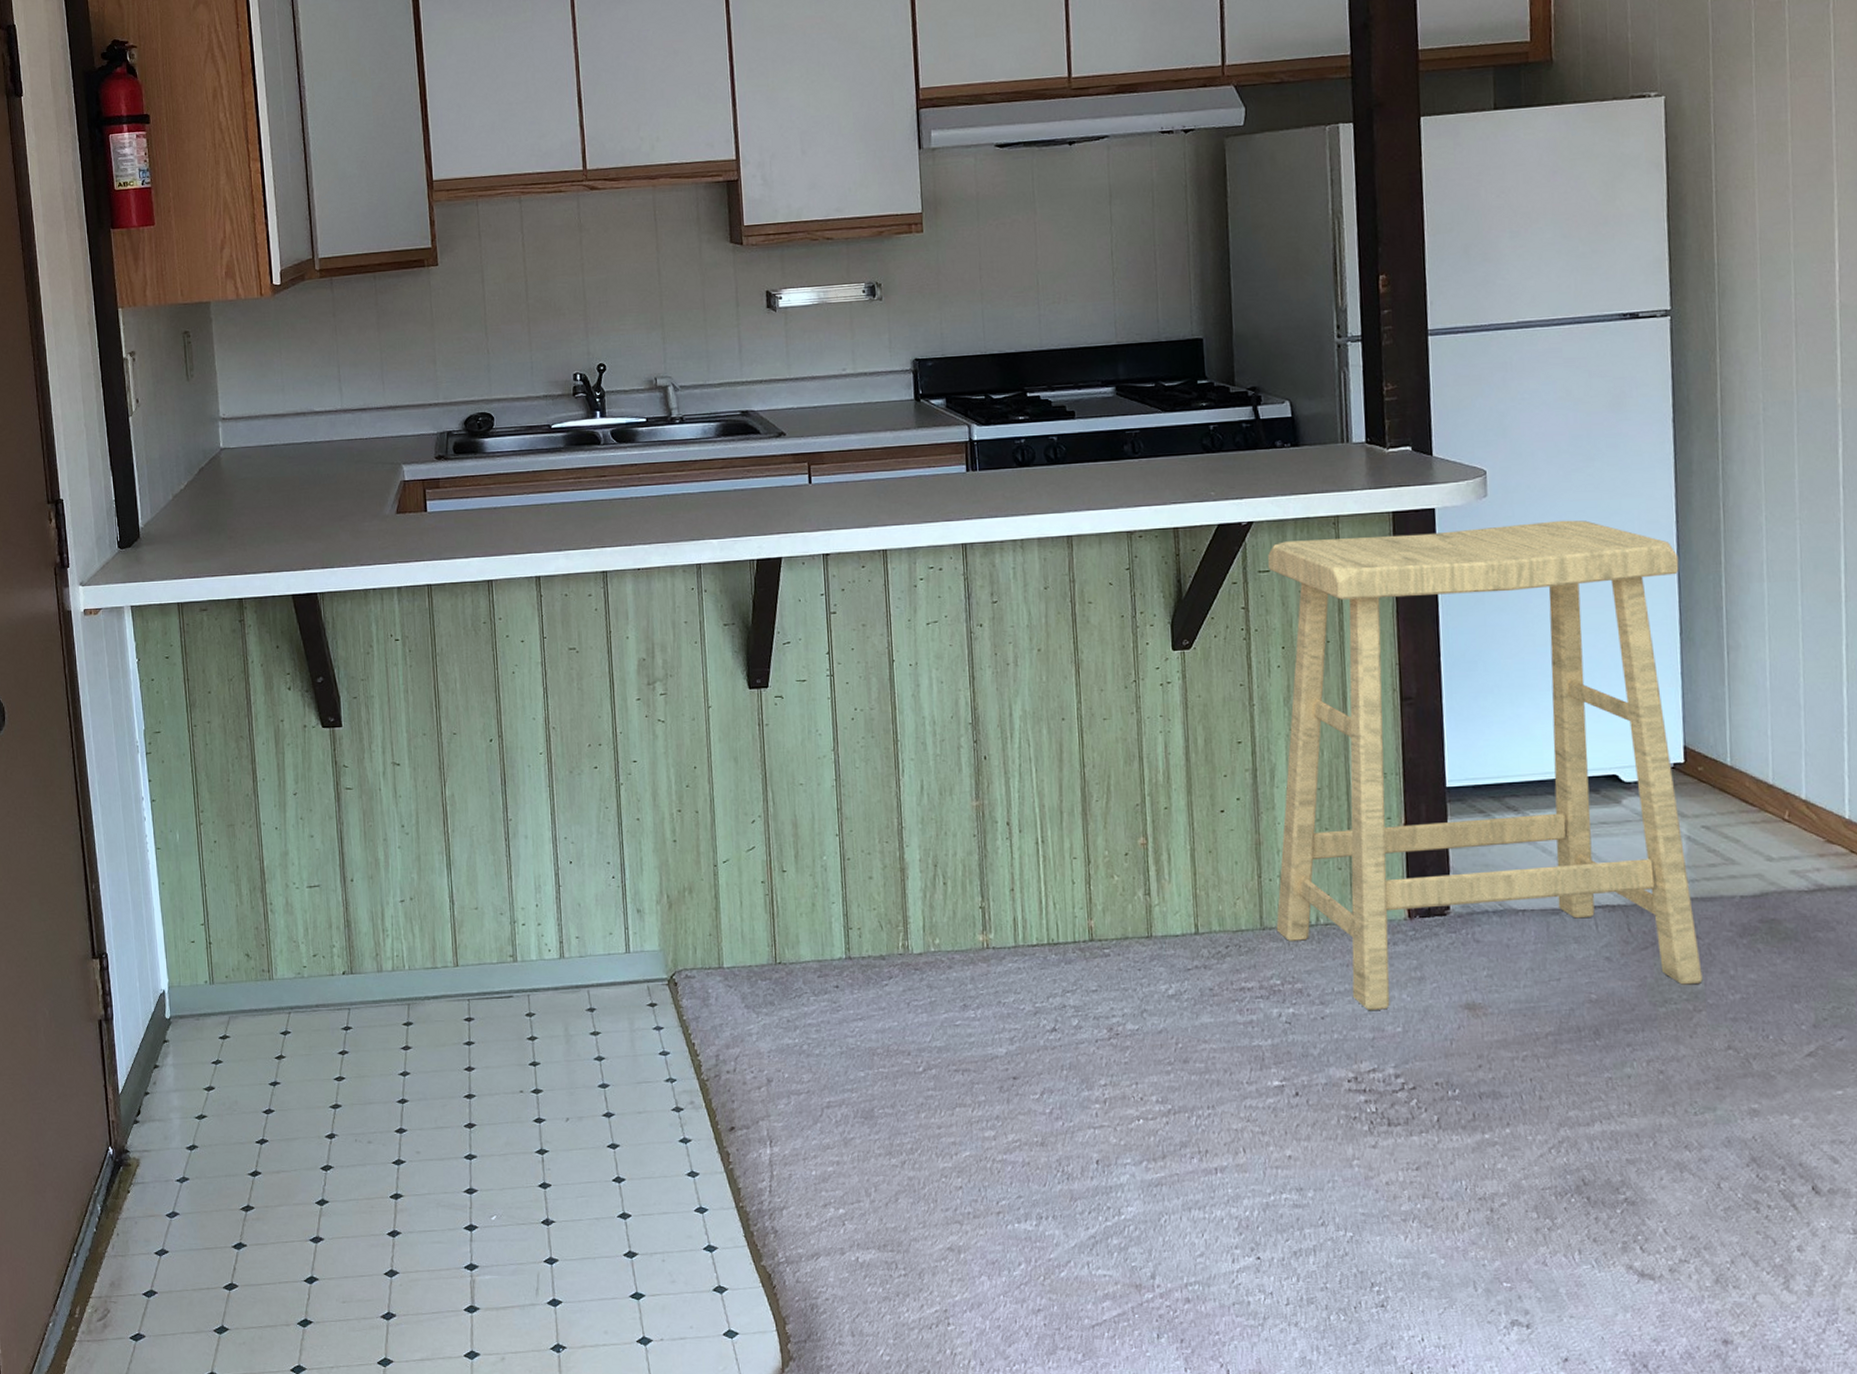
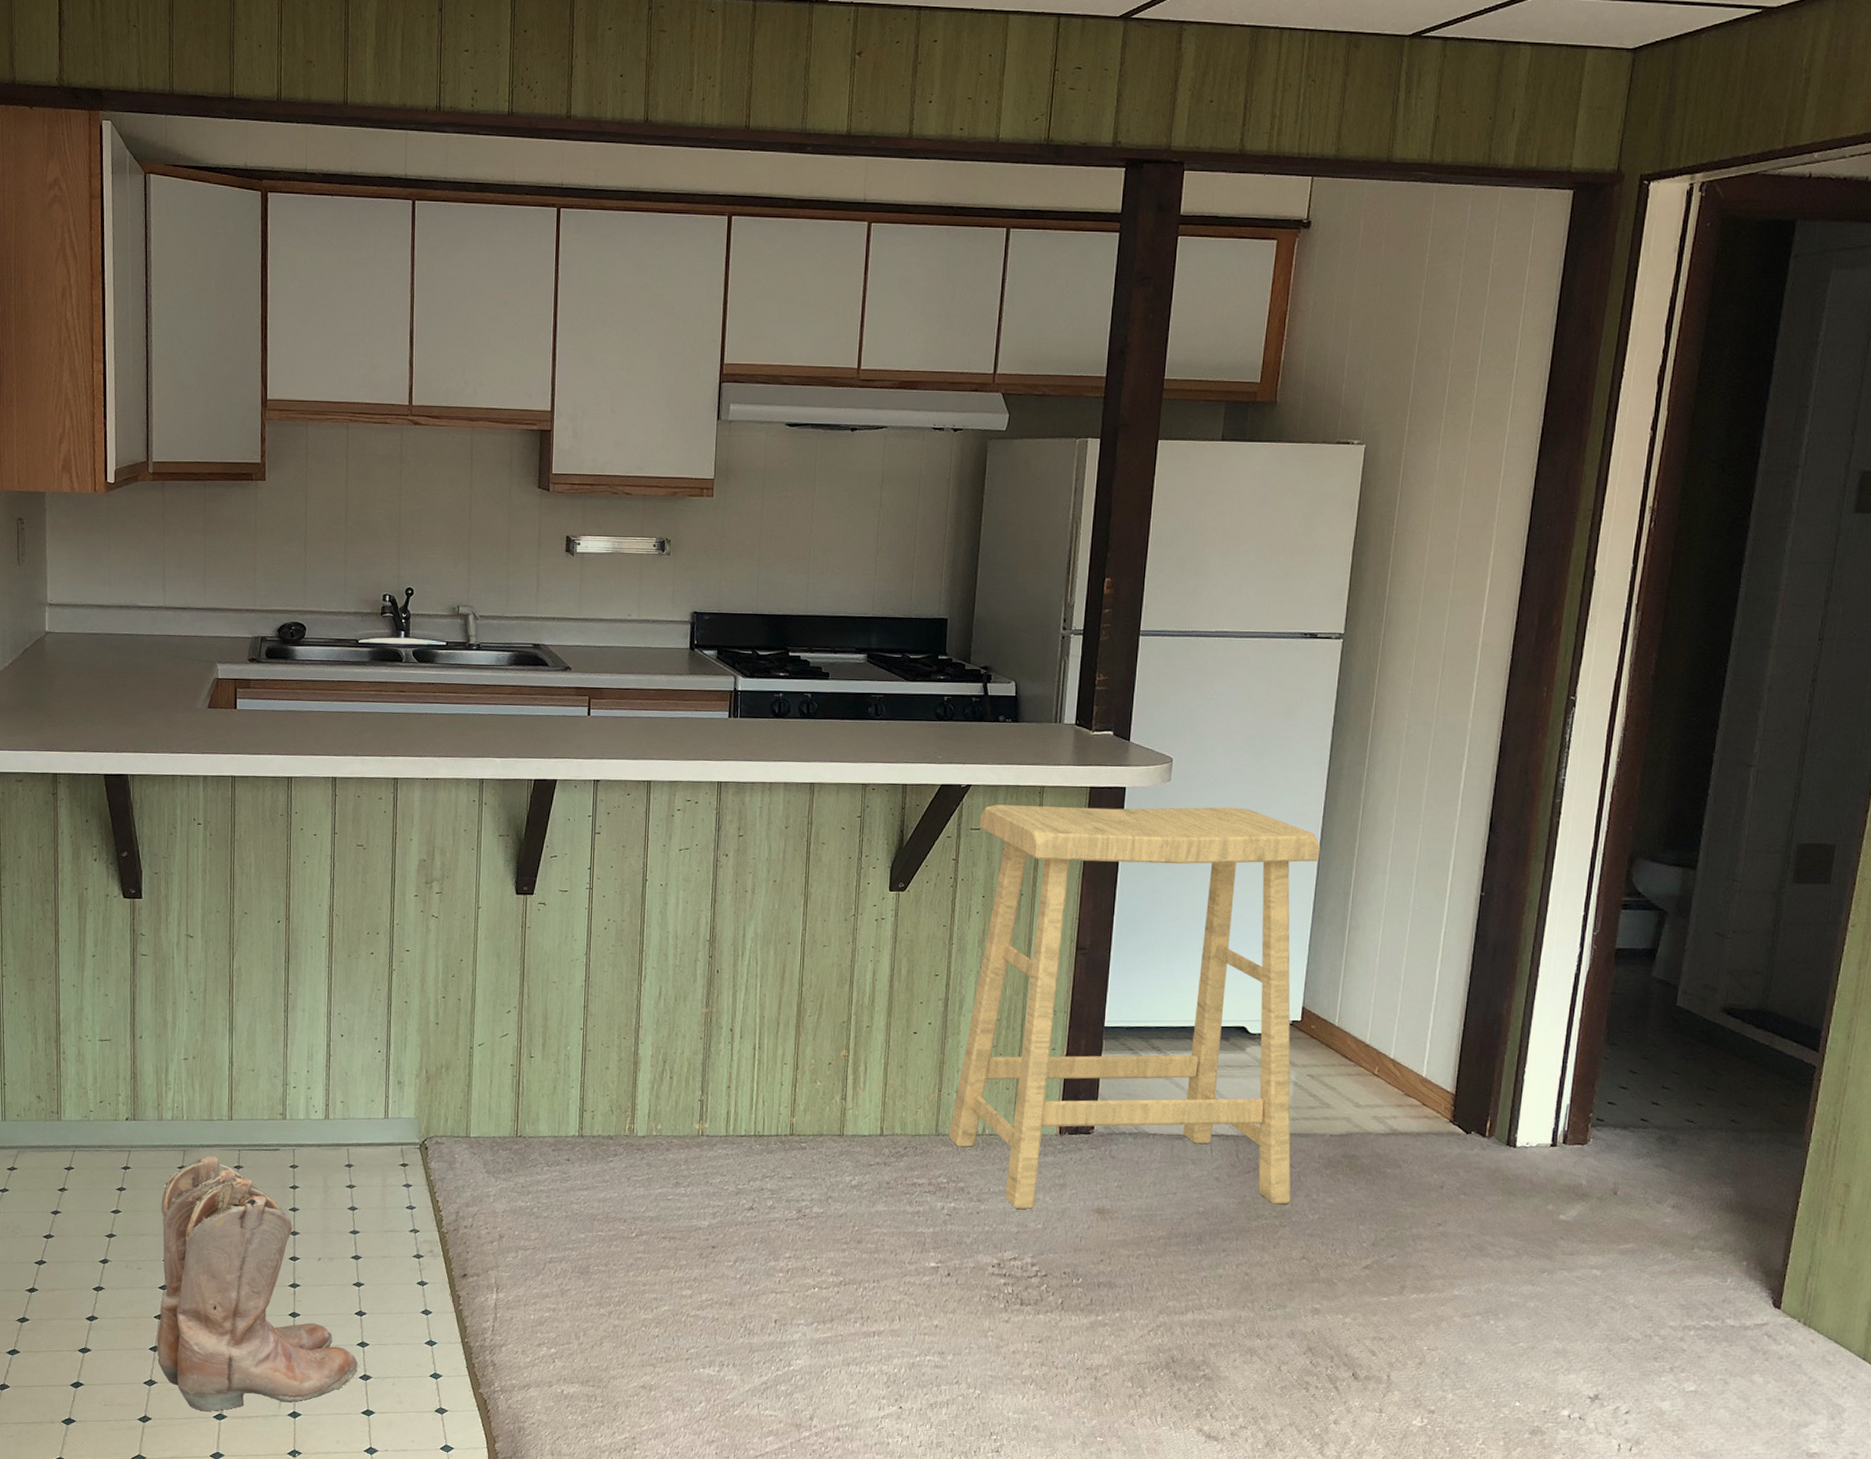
boots: none [388,1008,625,1304] -> present [156,1155,361,1412]

